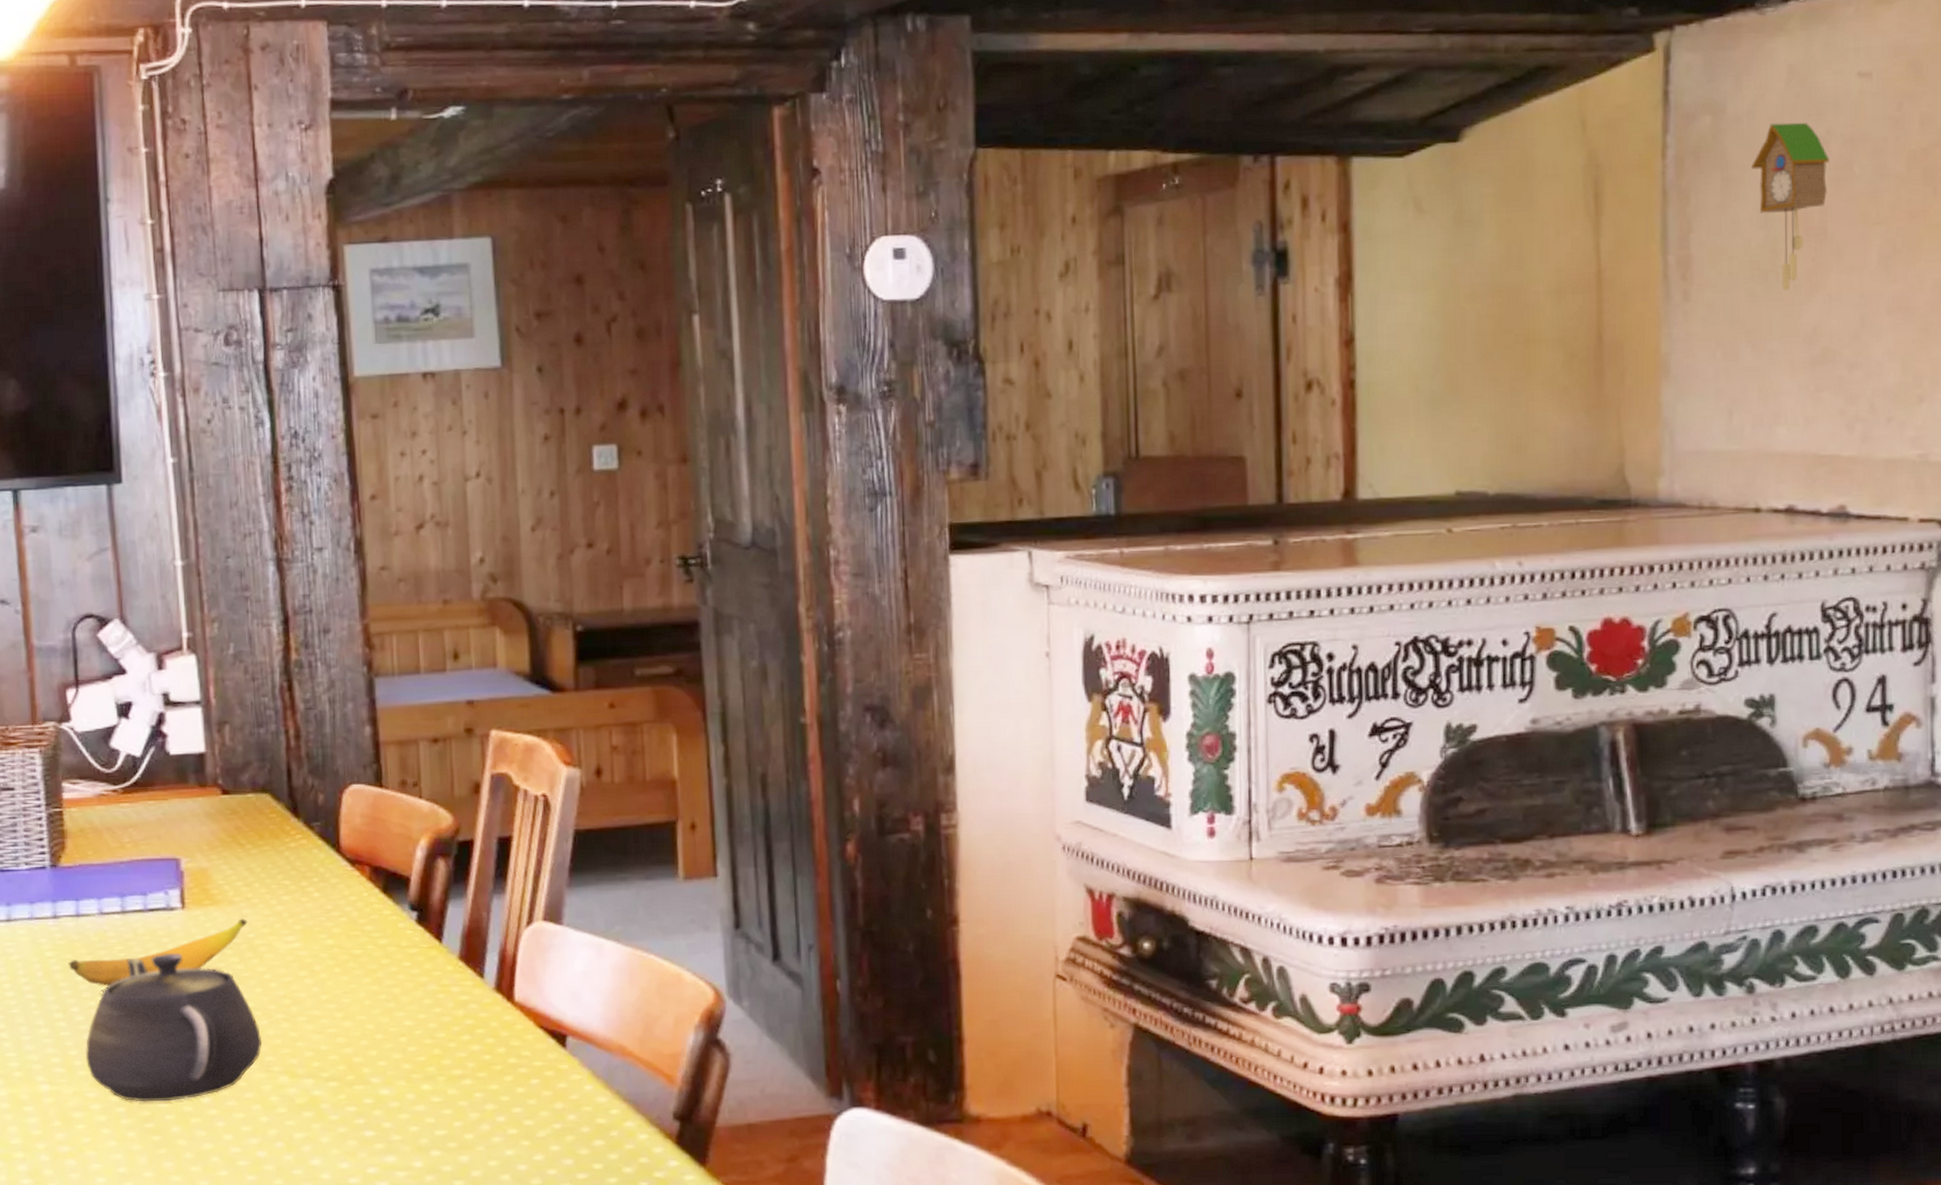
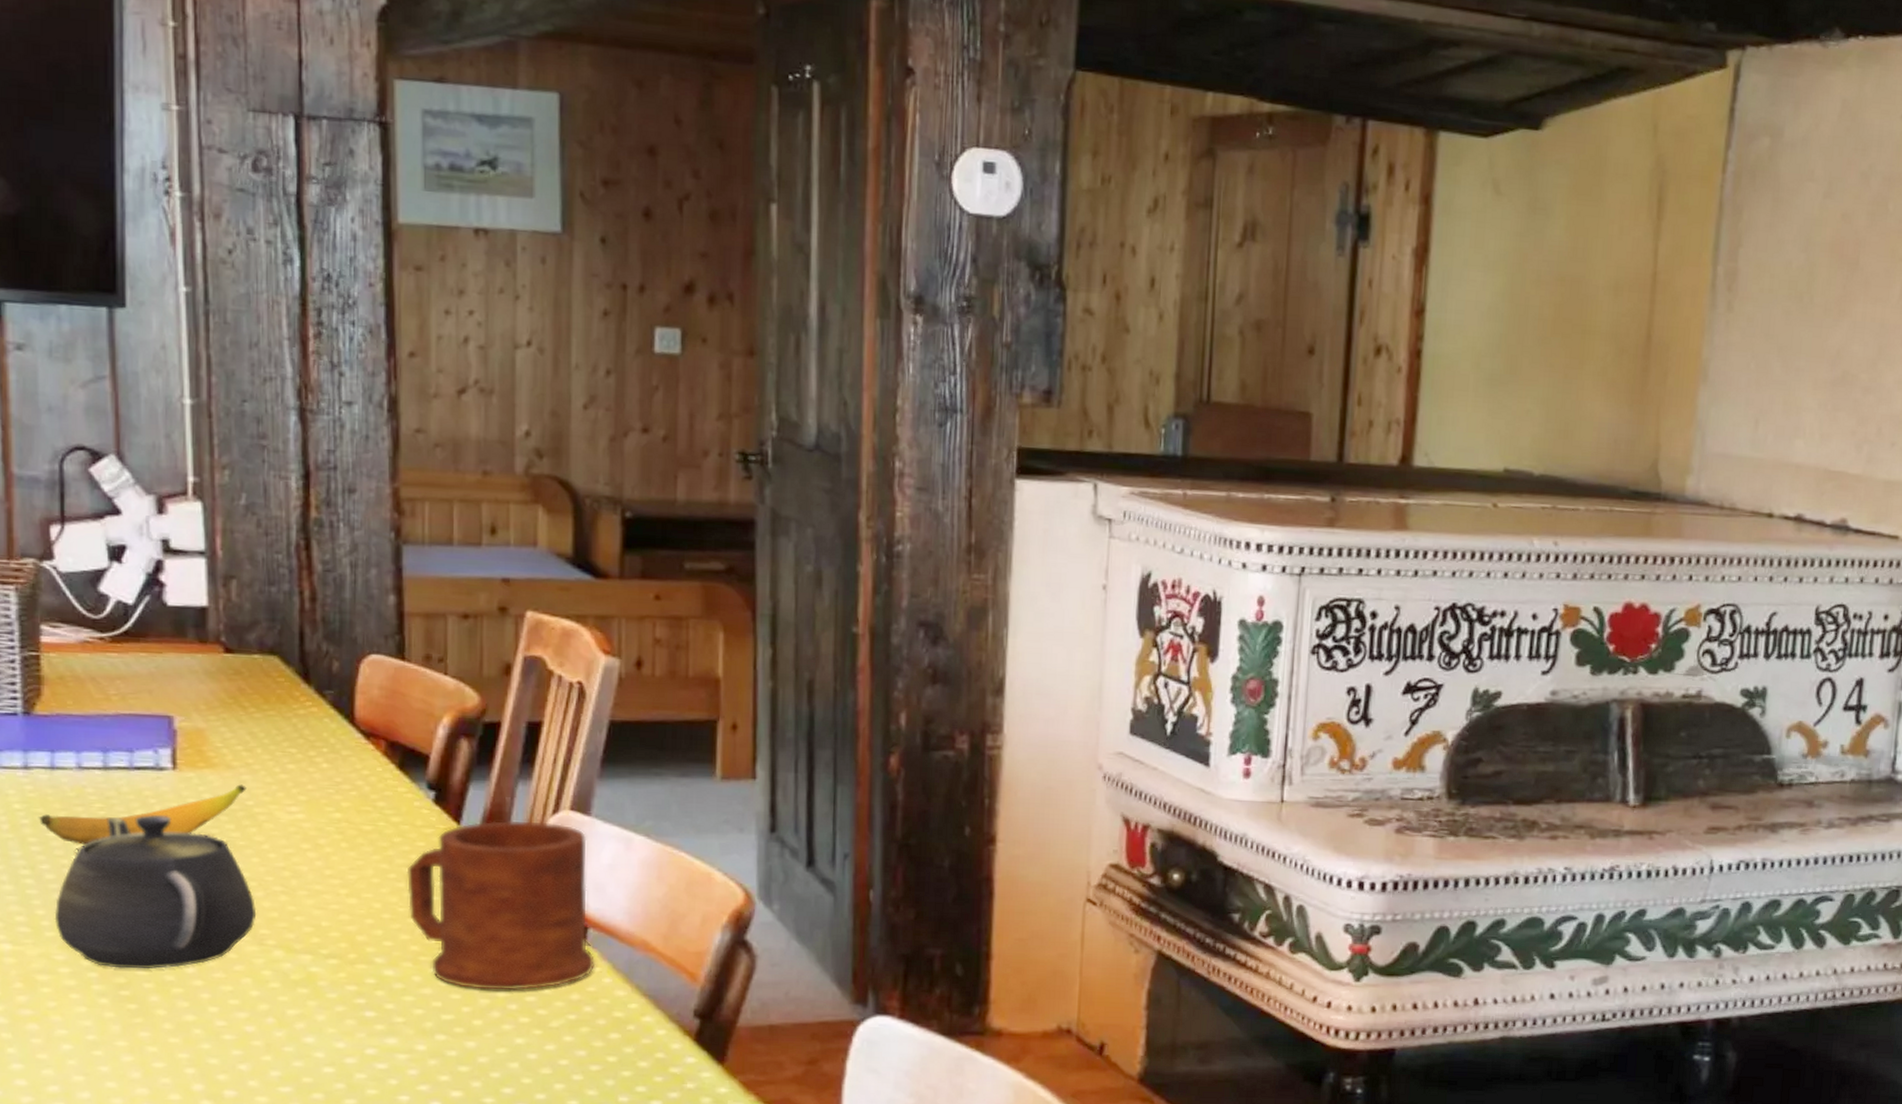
mug: none [395,934,576,1104] -> present [406,820,596,991]
cuckoo clock: present [1751,122,1830,291] -> none [1800,152,1869,313]

